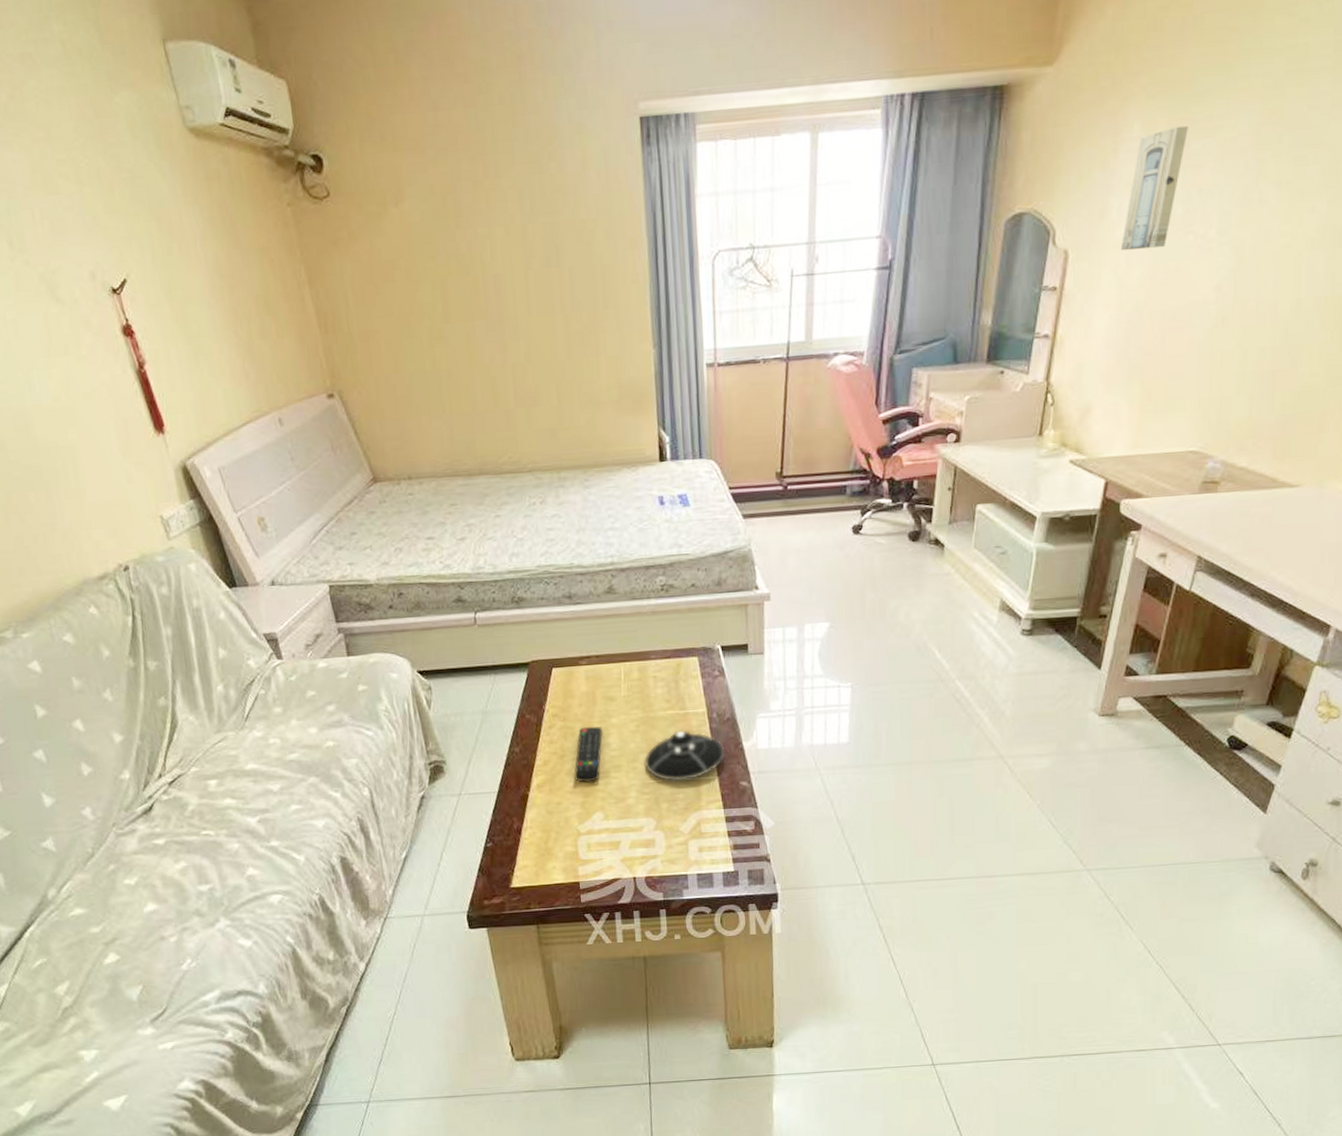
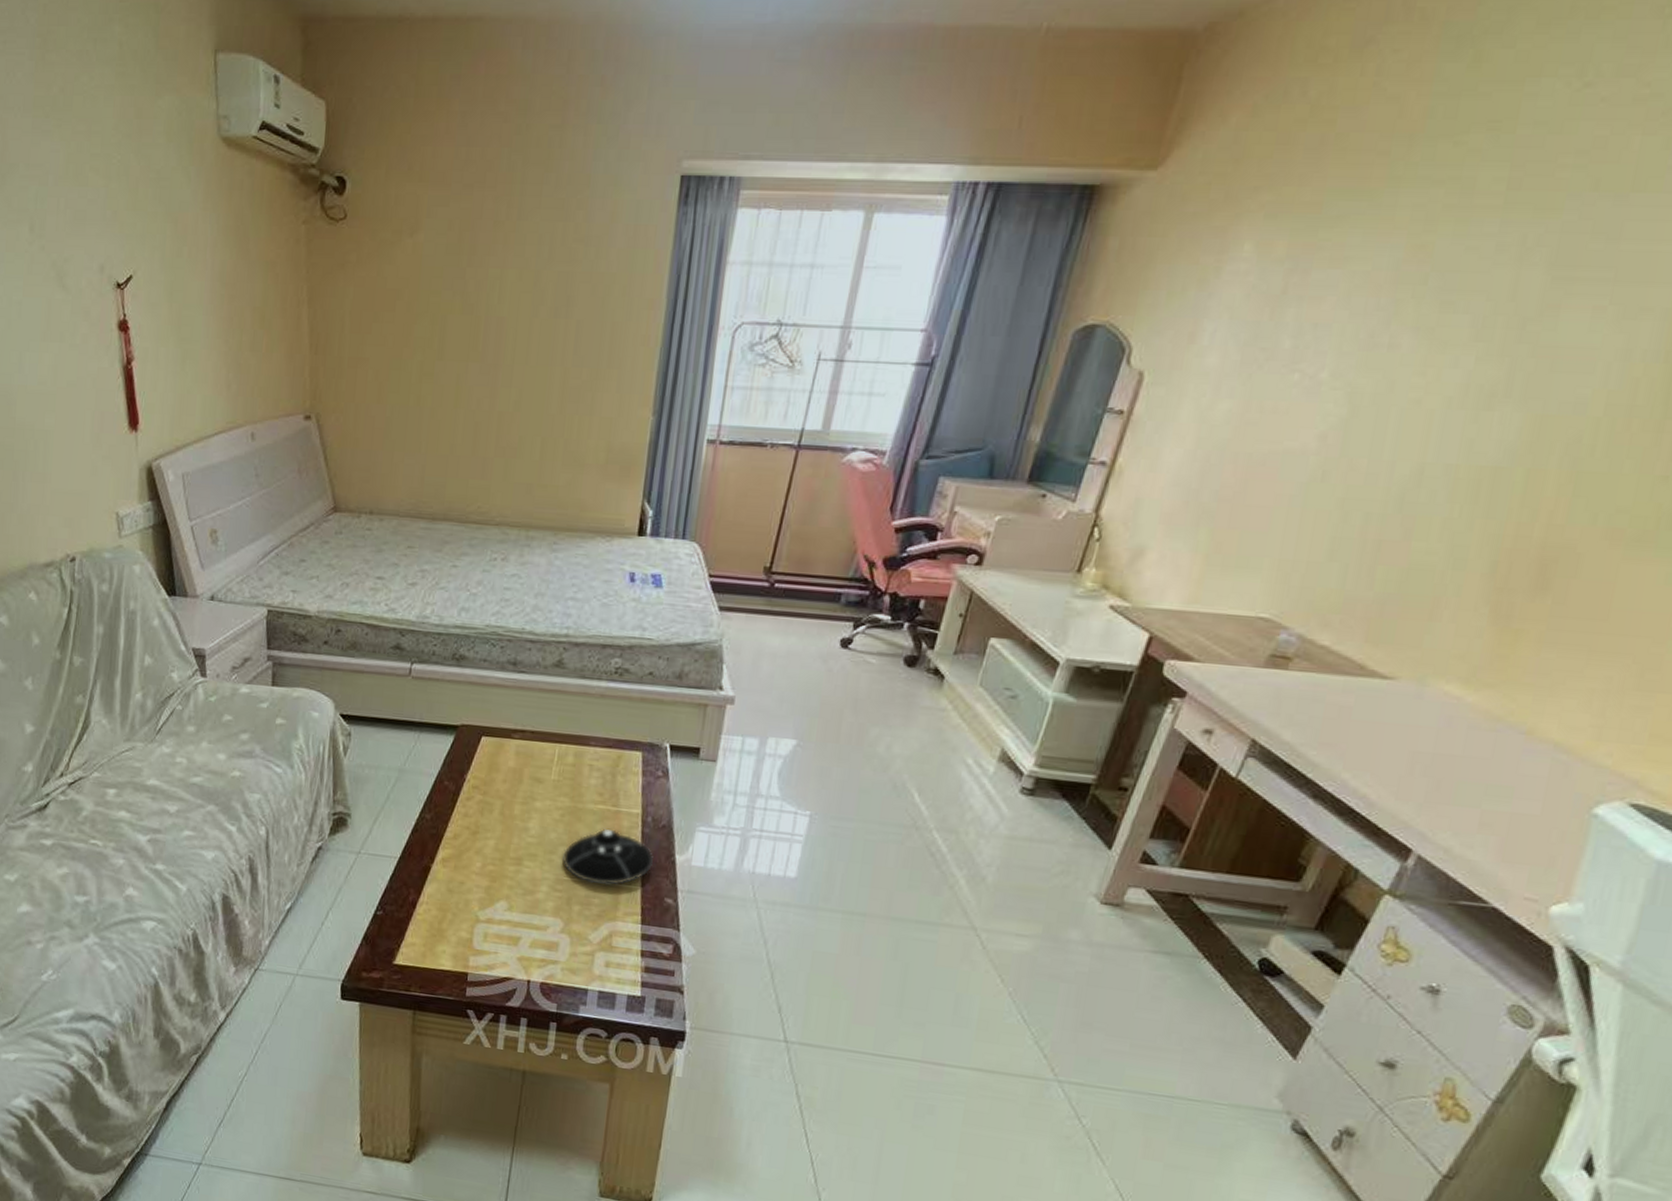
remote control: present [574,726,603,783] -> none [483,805,523,867]
wall art: present [1120,125,1188,251] -> none [1207,251,1312,384]

